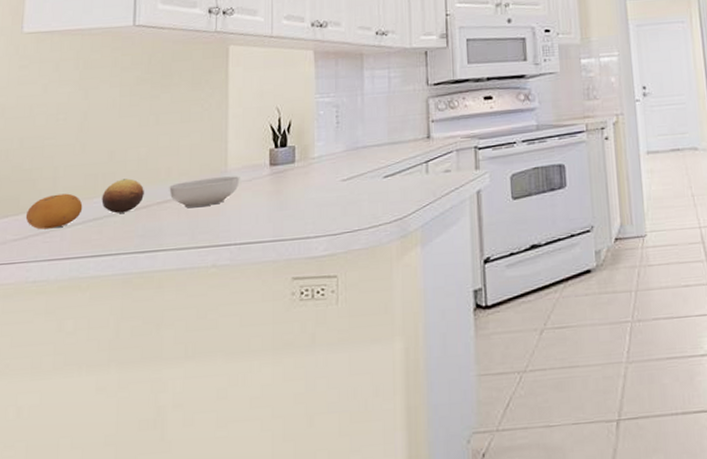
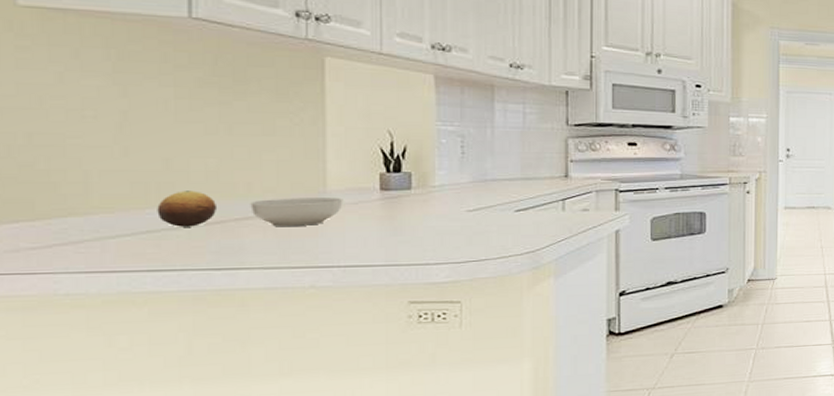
fruit: present [25,193,83,230] -> none [46,201,130,239]

